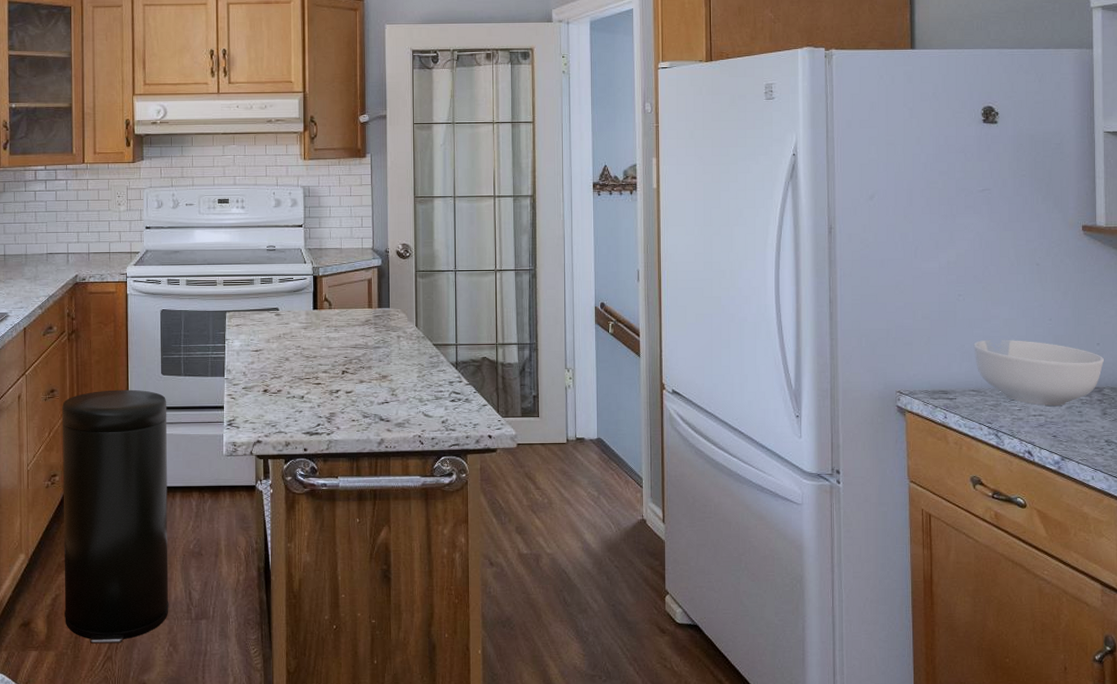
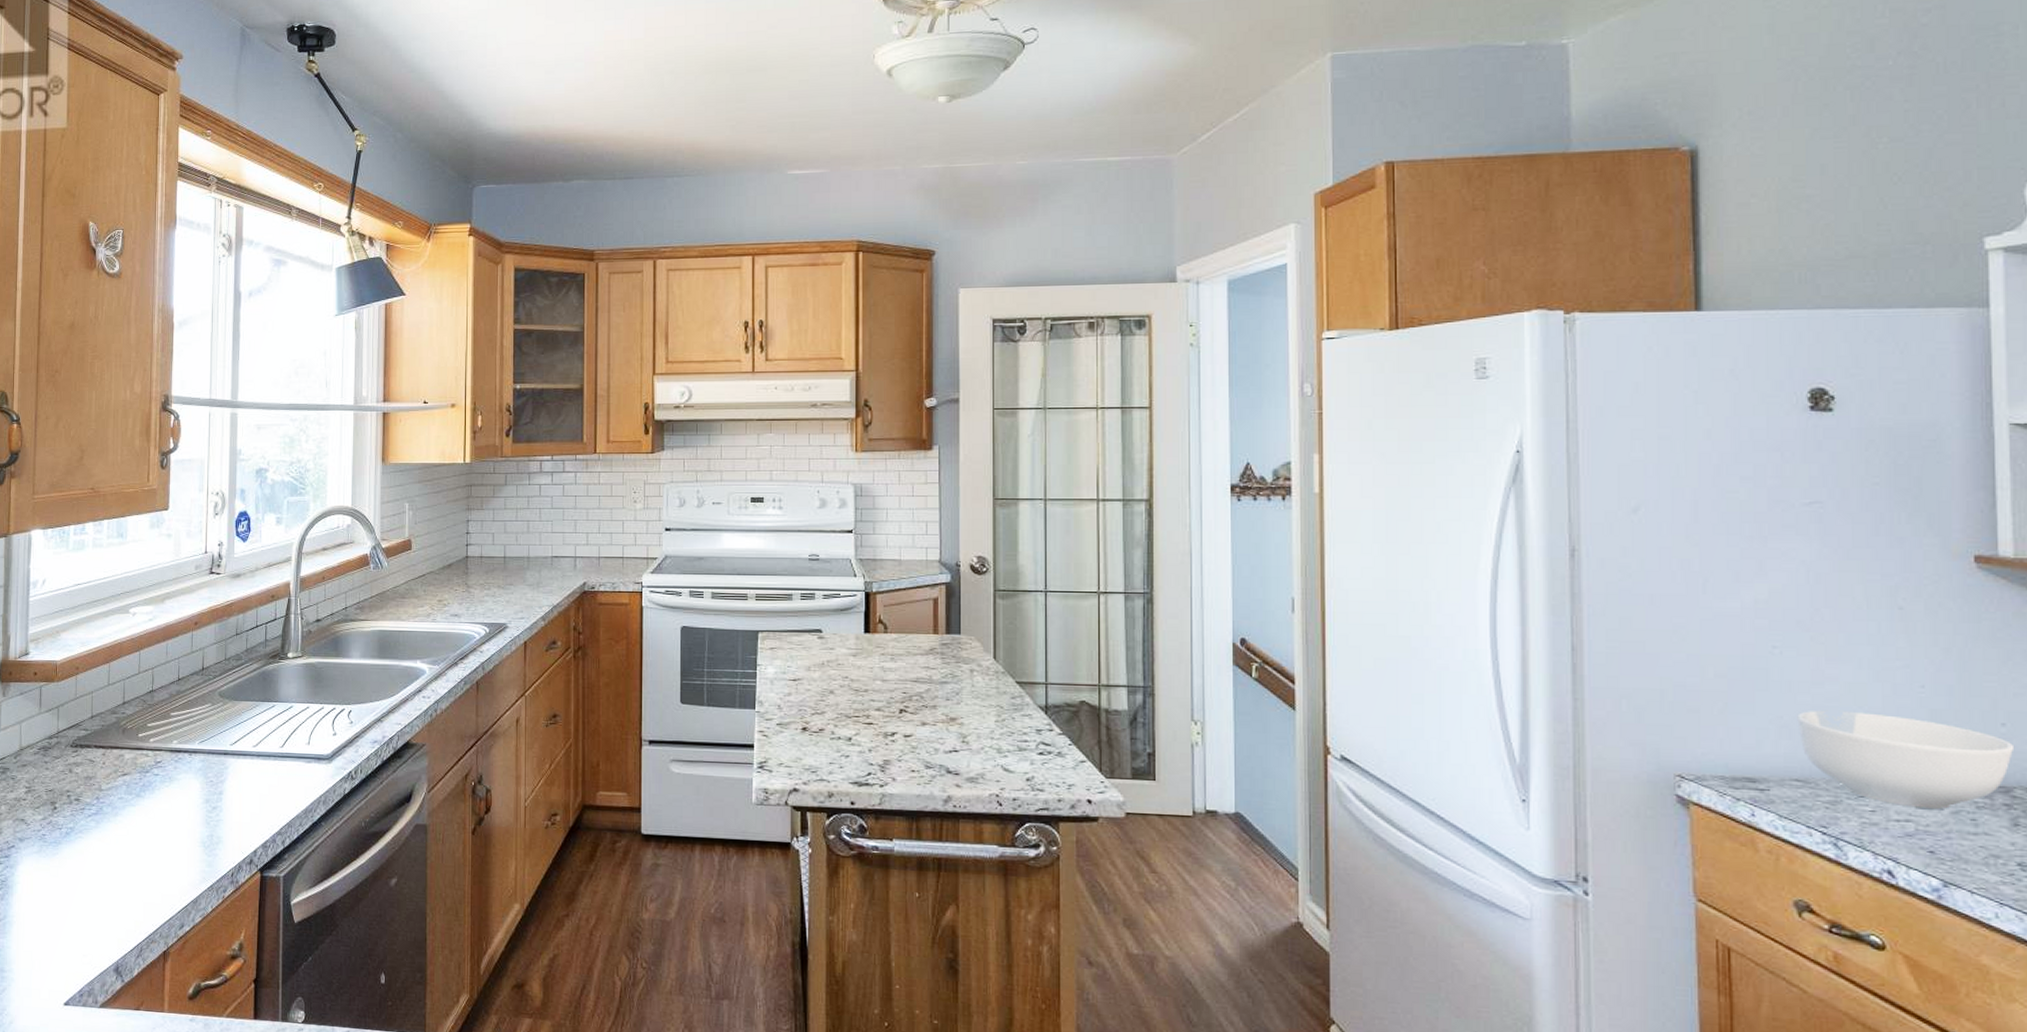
pedal bin: present [62,389,169,644] -> none [563,718,687,1019]

